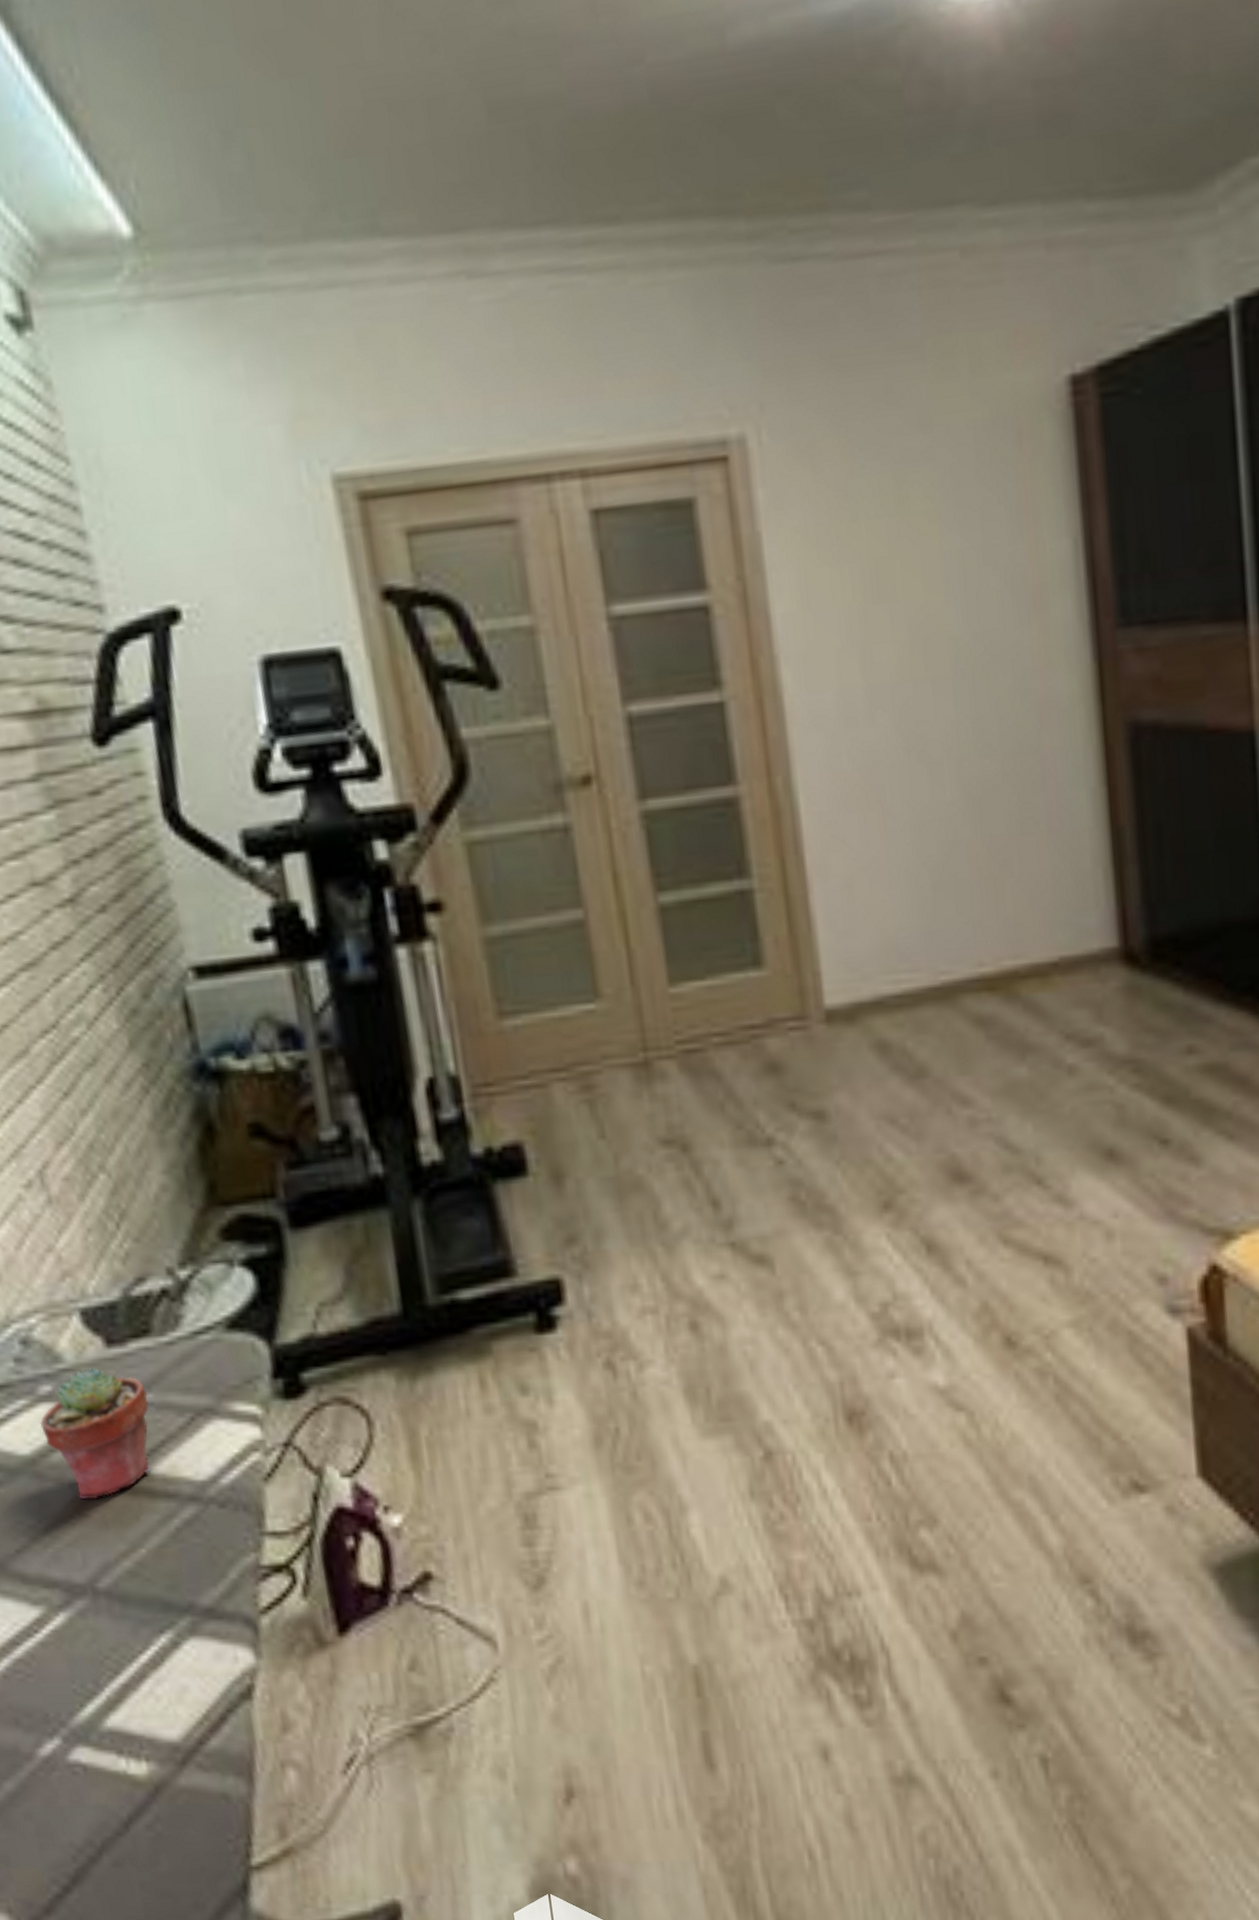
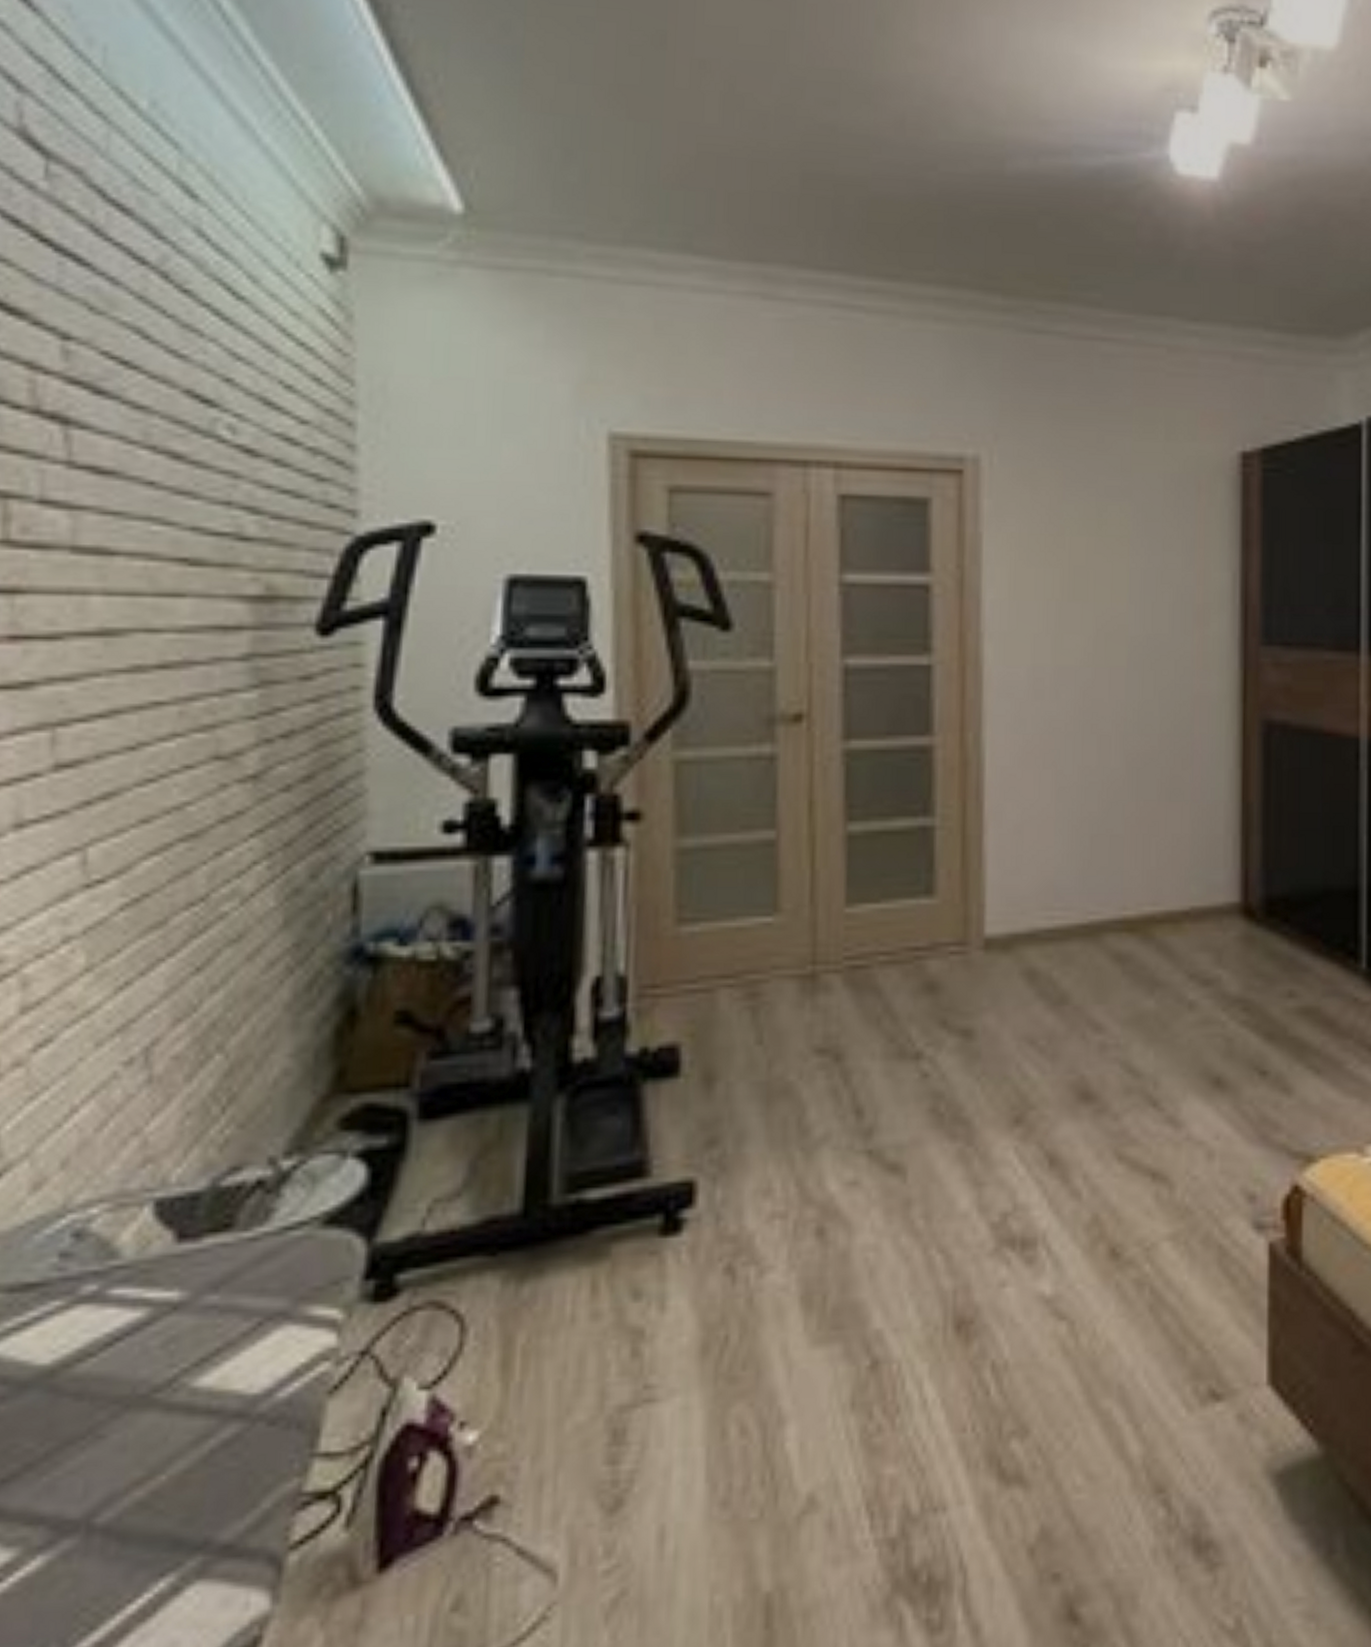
potted succulent: present [39,1367,151,1500] -> none [71,1264,213,1417]

